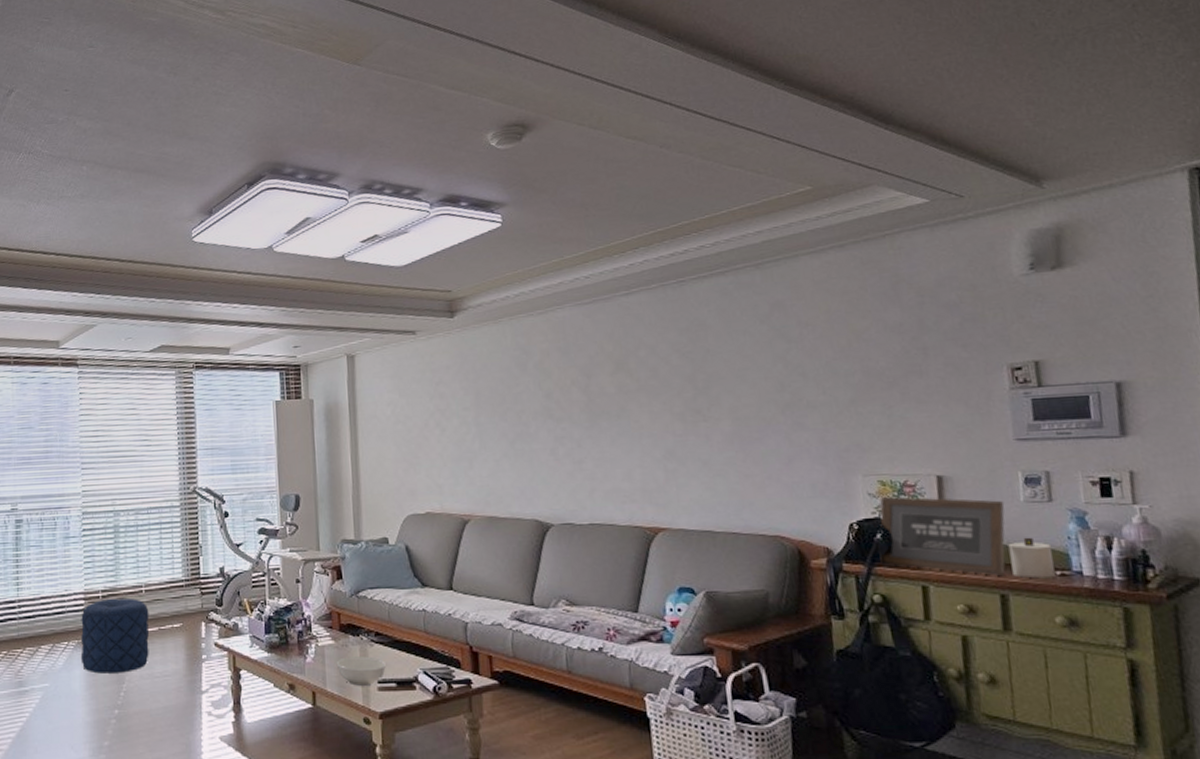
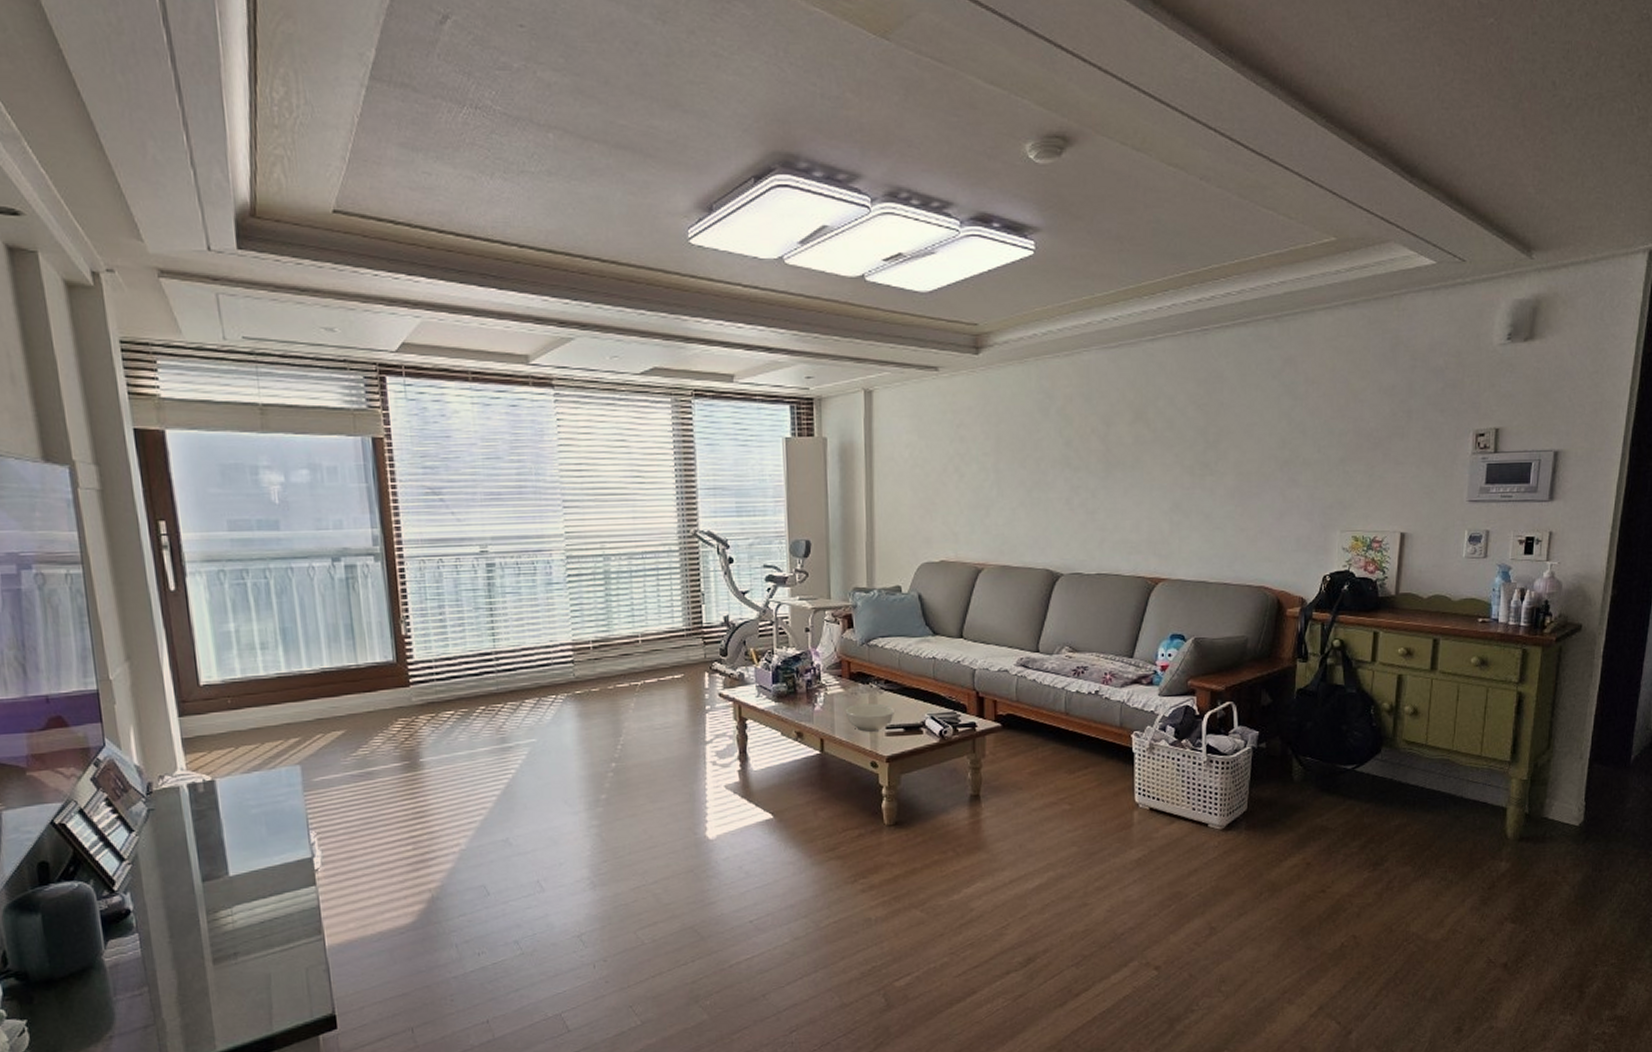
pouf: present [80,598,149,674] -> none [569,648,648,727]
picture frame: present [879,496,1005,576] -> none [1344,551,1450,623]
candle: present [1008,537,1055,579] -> none [1446,589,1480,625]

